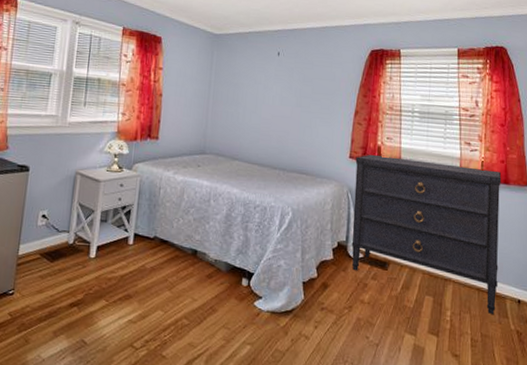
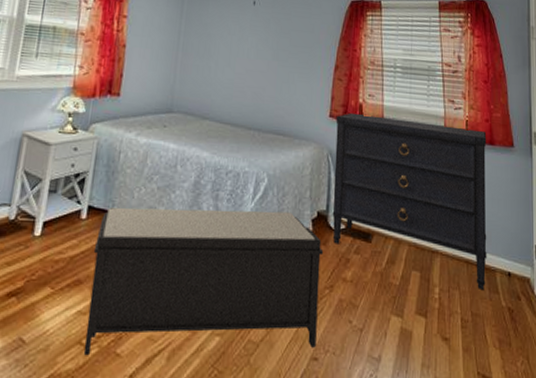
bench: none [134,235,343,358] -> present [83,207,324,356]

